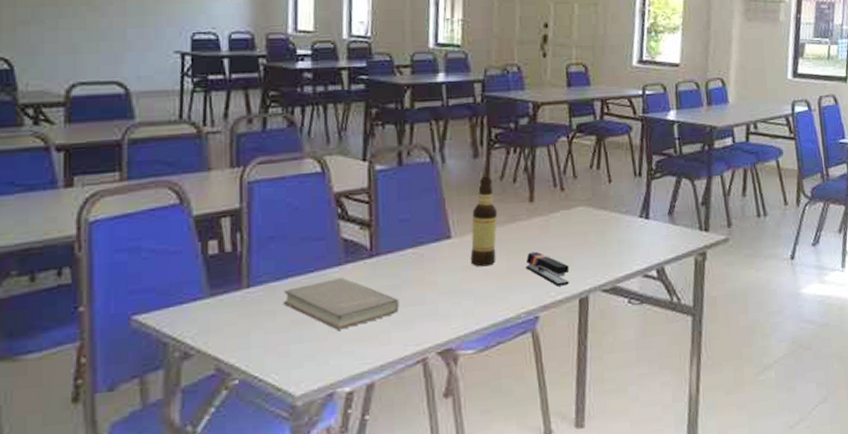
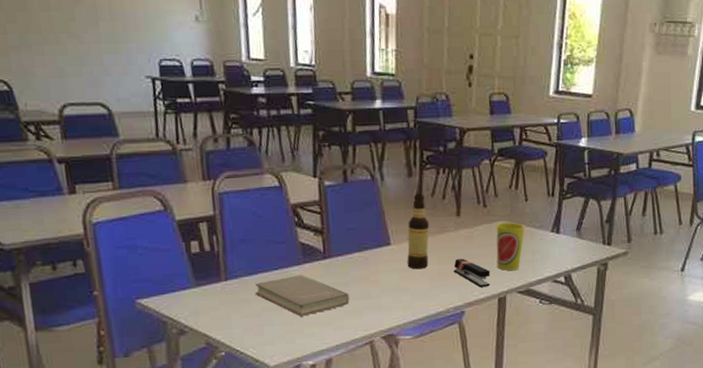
cup: none [575,207,609,265] -> present [496,222,525,271]

